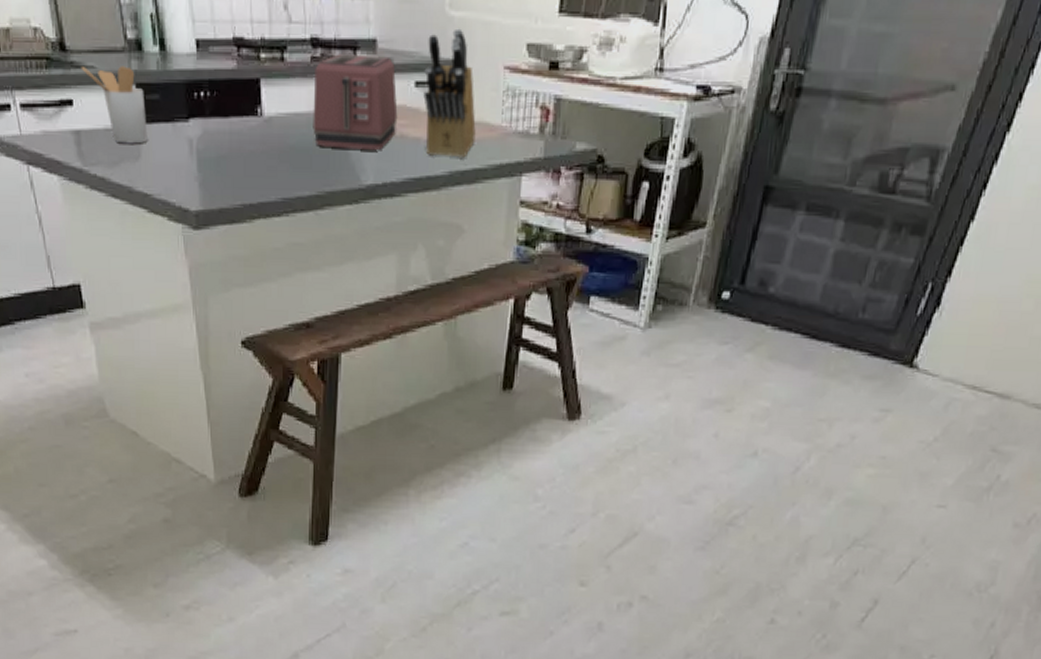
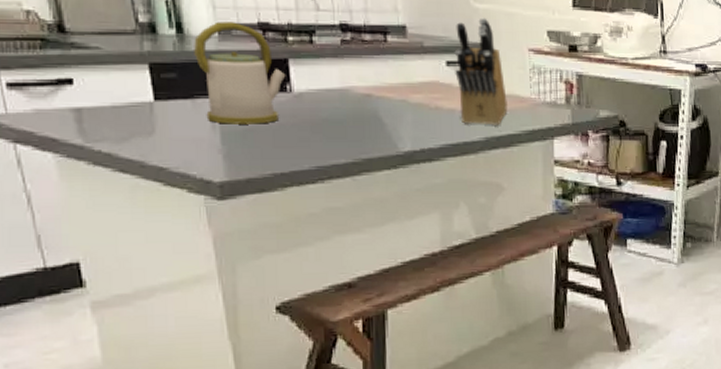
utensil holder: present [81,66,148,144] -> none [83,47,163,120]
kettle: none [175,37,258,151] -> present [194,22,286,124]
toaster: present [313,54,398,151] -> none [345,38,432,121]

